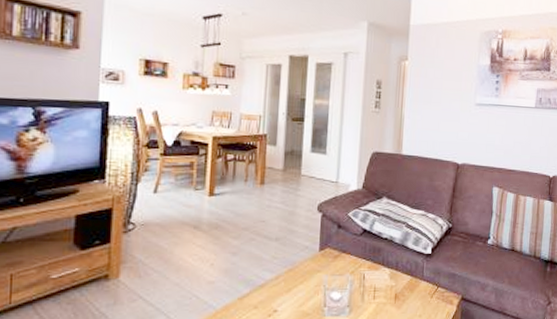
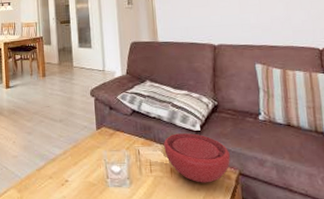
bowl: none [391,256,456,309] -> present [164,133,230,183]

